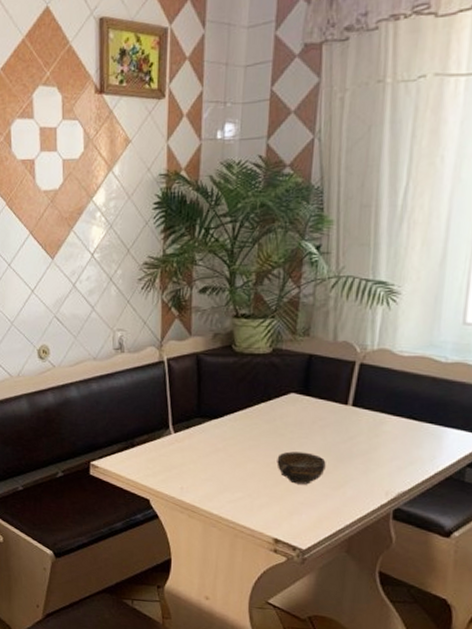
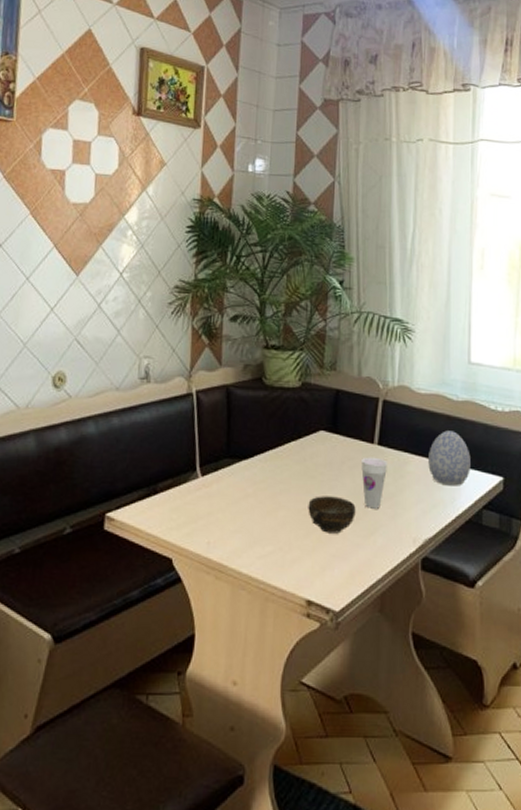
cup: none [333,417,362,464] -> present [361,457,387,509]
decorative egg: none [407,392,457,445] -> present [428,430,471,486]

